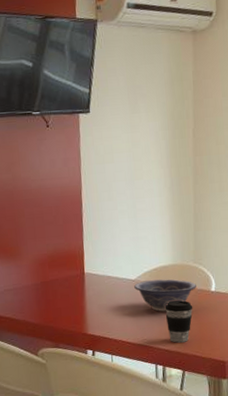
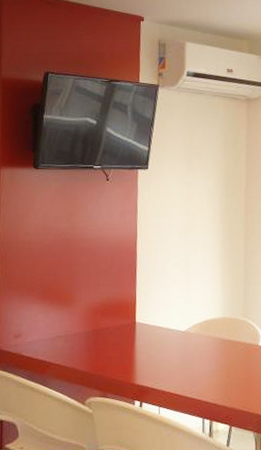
decorative bowl: present [134,279,196,312] -> none [184,332,245,365]
coffee cup: present [165,300,193,343] -> none [213,353,242,397]

